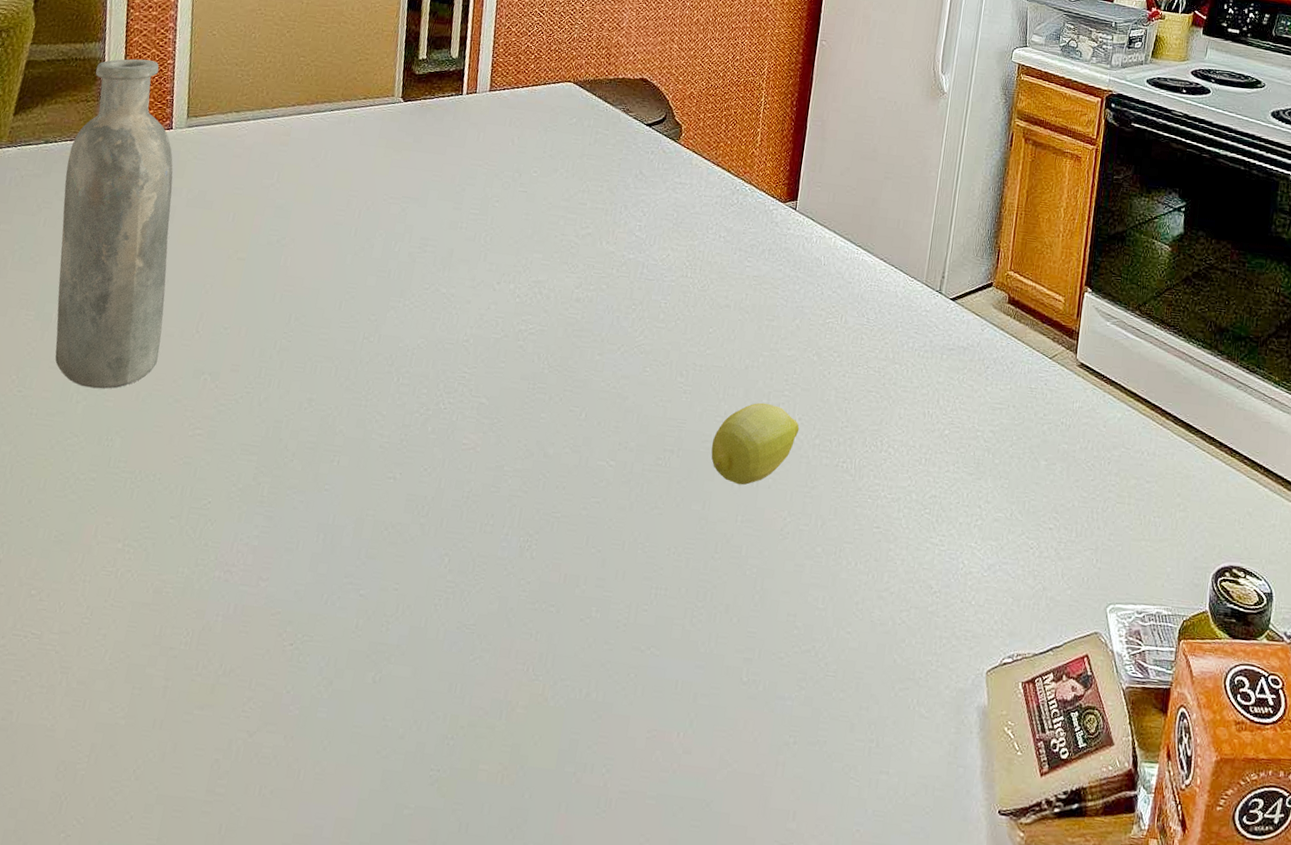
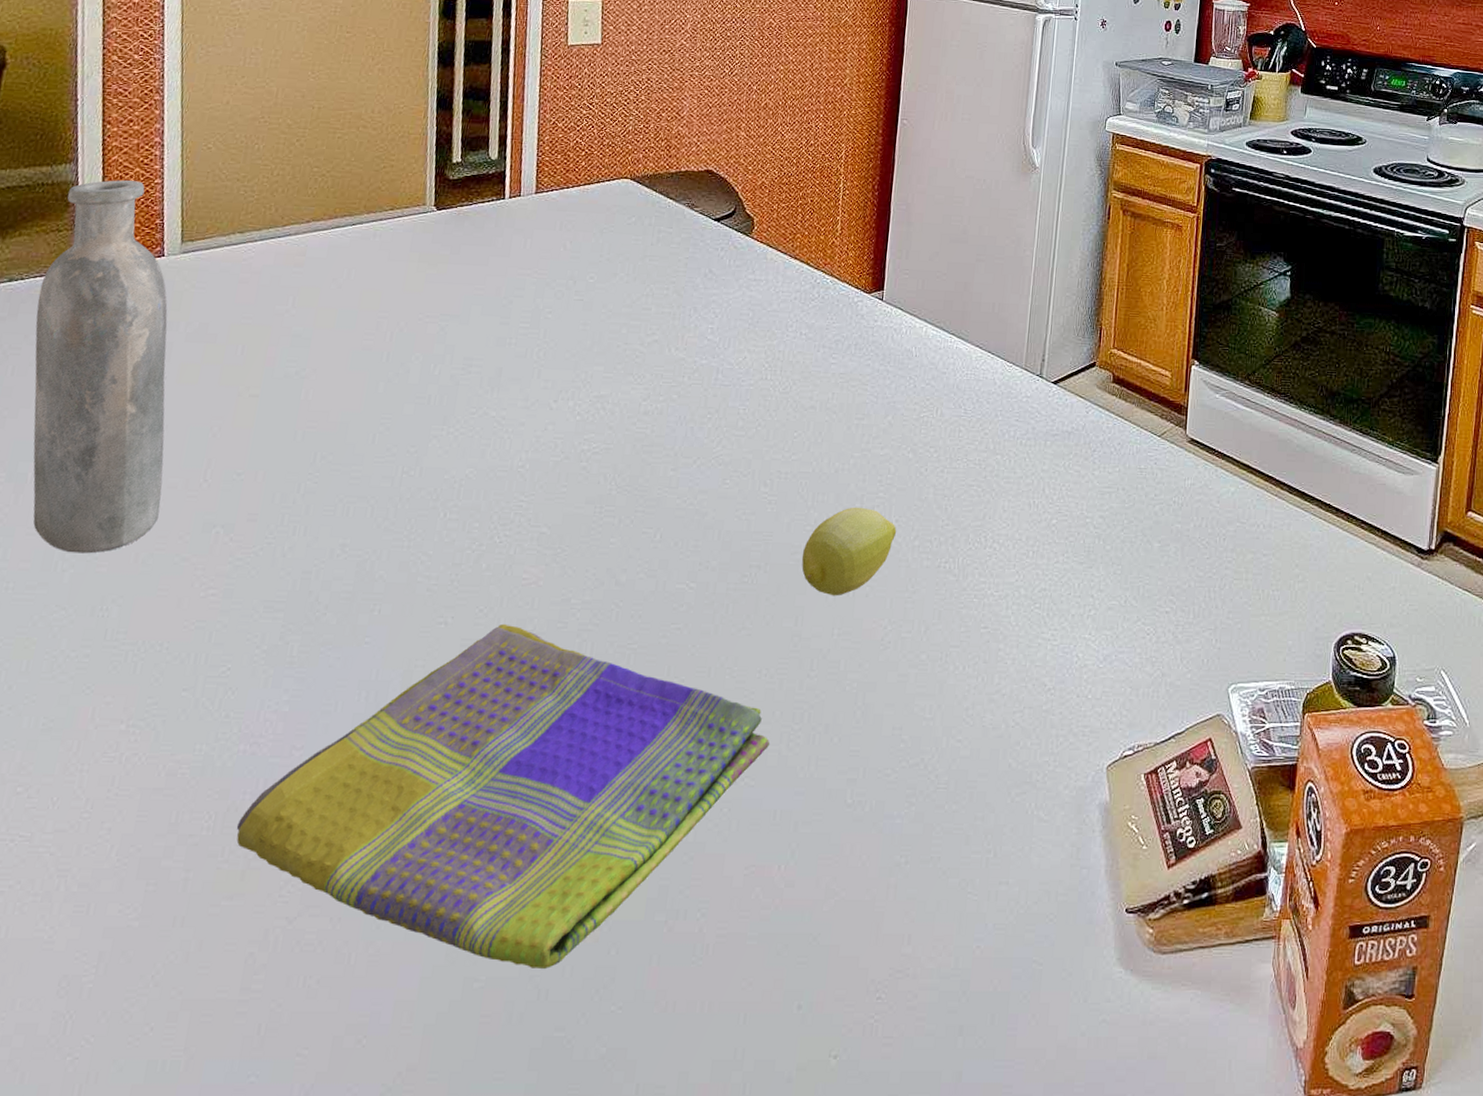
dish towel: none [209,483,675,805] -> present [236,623,770,970]

